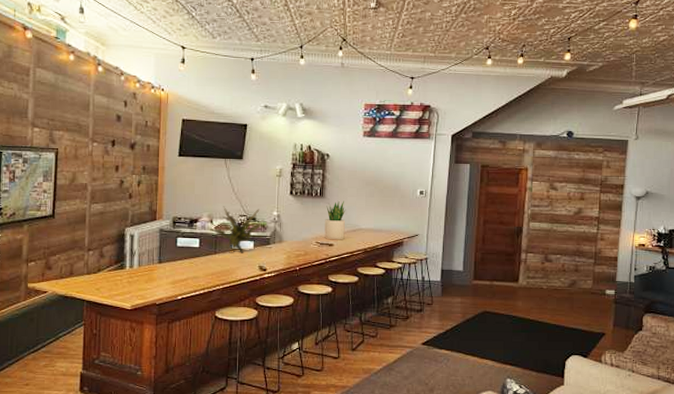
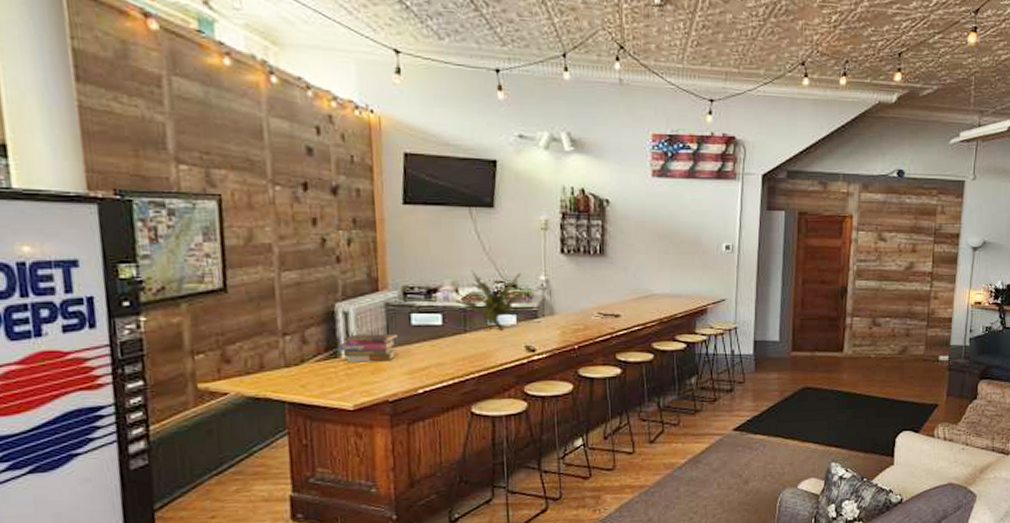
books: none [125,252,166,274] -> present [339,333,397,363]
planter: present [324,200,346,240] -> none [608,259,635,310]

